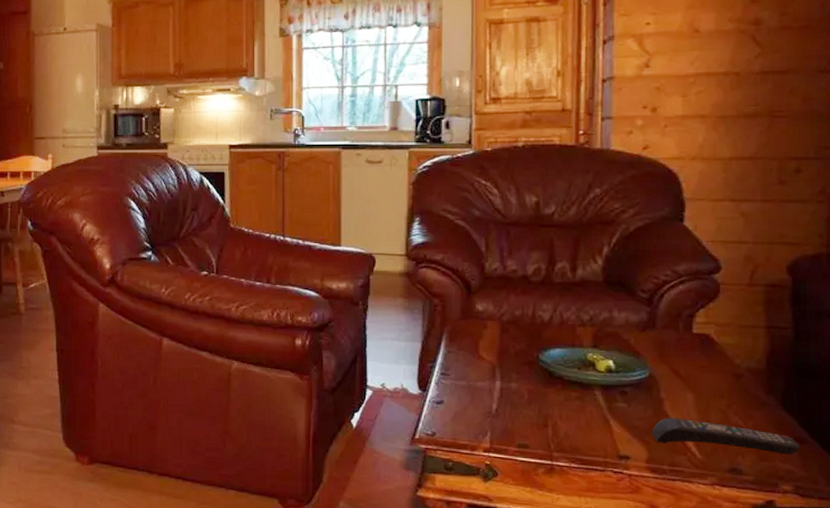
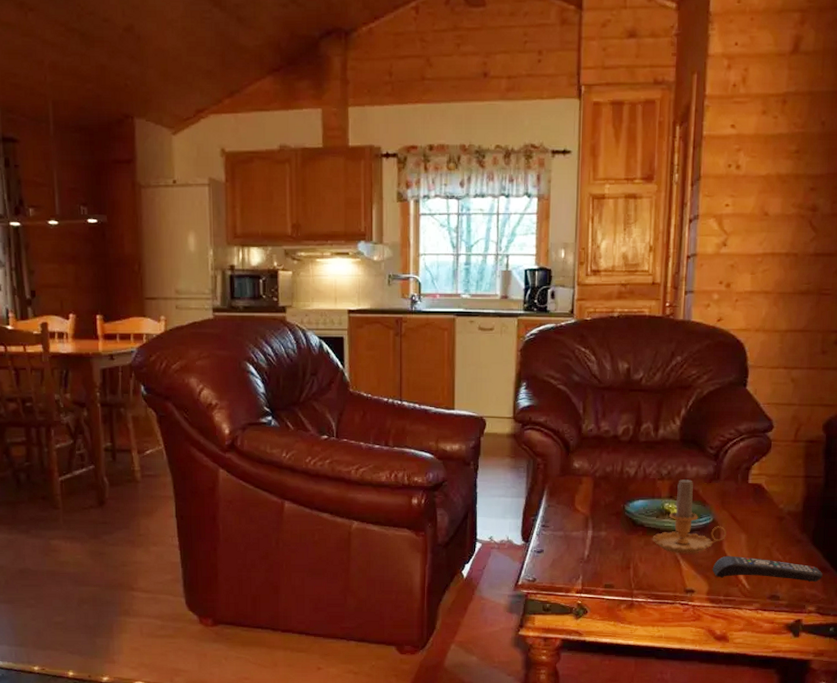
candle: none [573,323,667,414] -> present [652,476,726,554]

